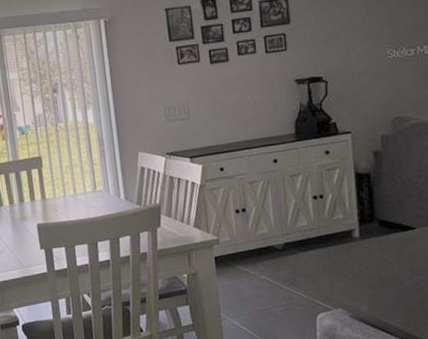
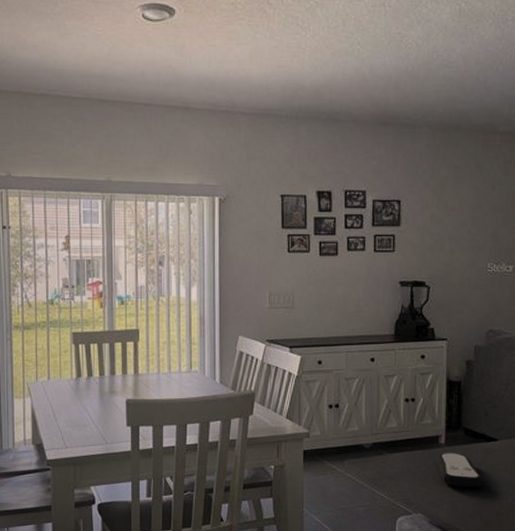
remote control: none [352,245,404,279] -> present [436,453,483,488]

